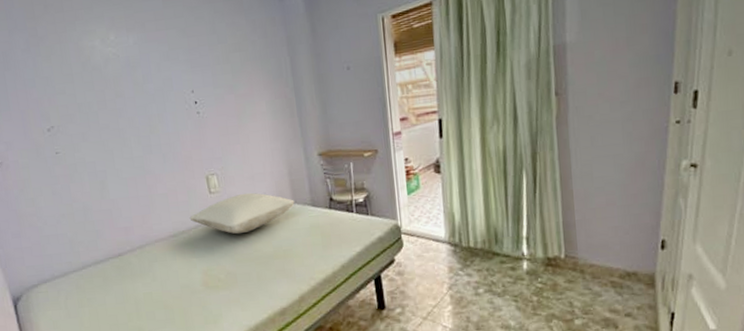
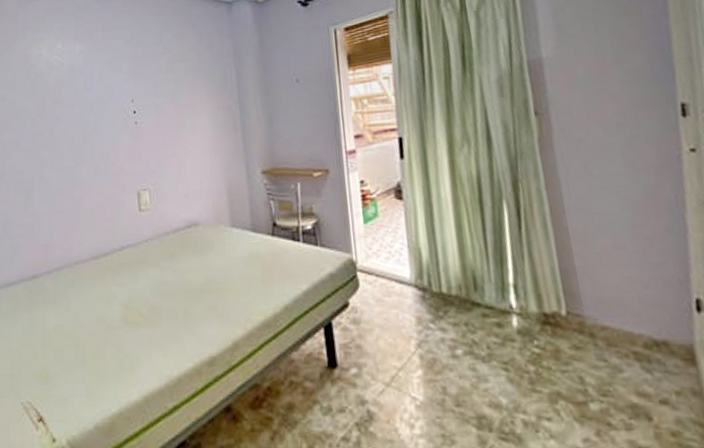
pillow: present [189,192,295,234] -> none [115,212,233,260]

